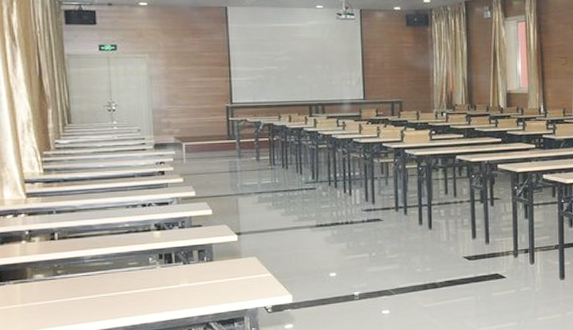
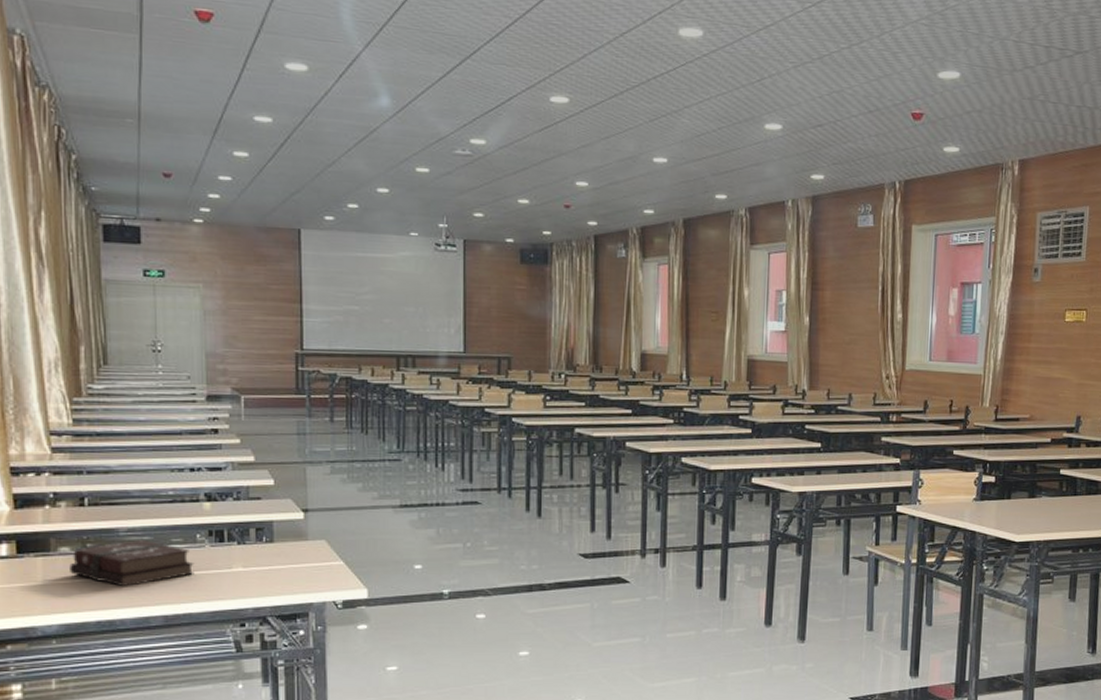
hardback book: none [43,265,148,305] -> present [70,540,194,587]

